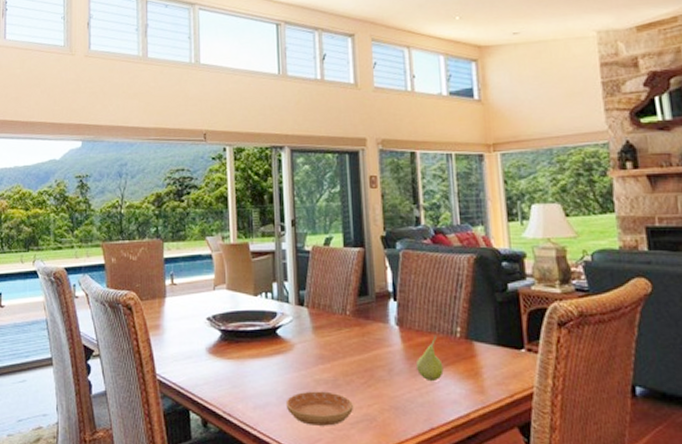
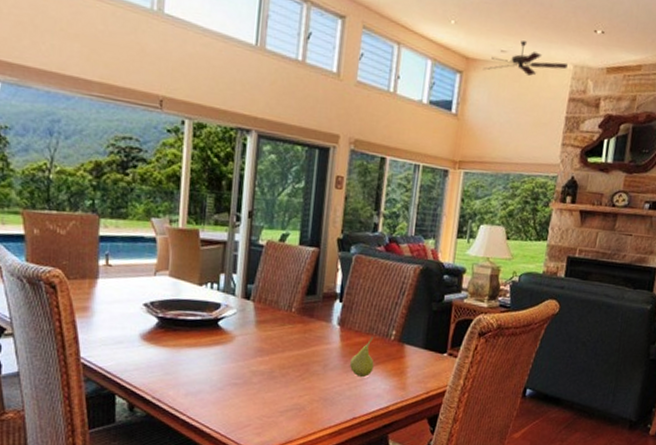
saucer: present [285,391,353,426] -> none [219,381,285,413]
ceiling fan: none [499,20,590,53] -> present [484,40,568,76]

